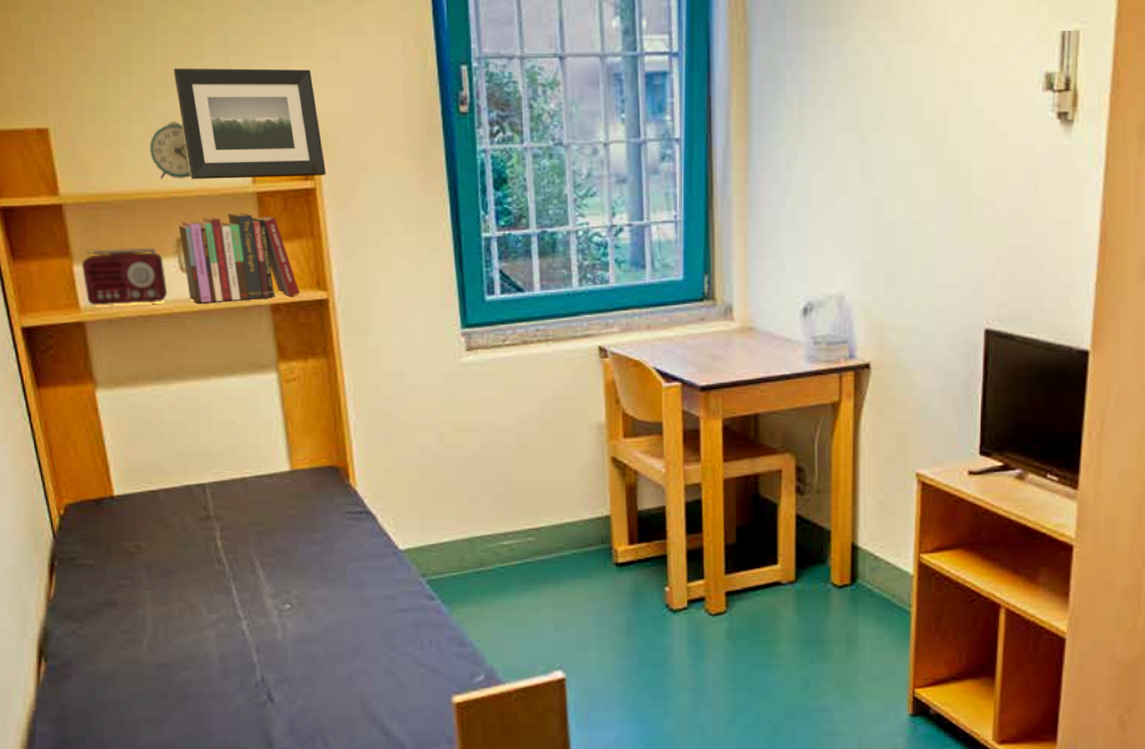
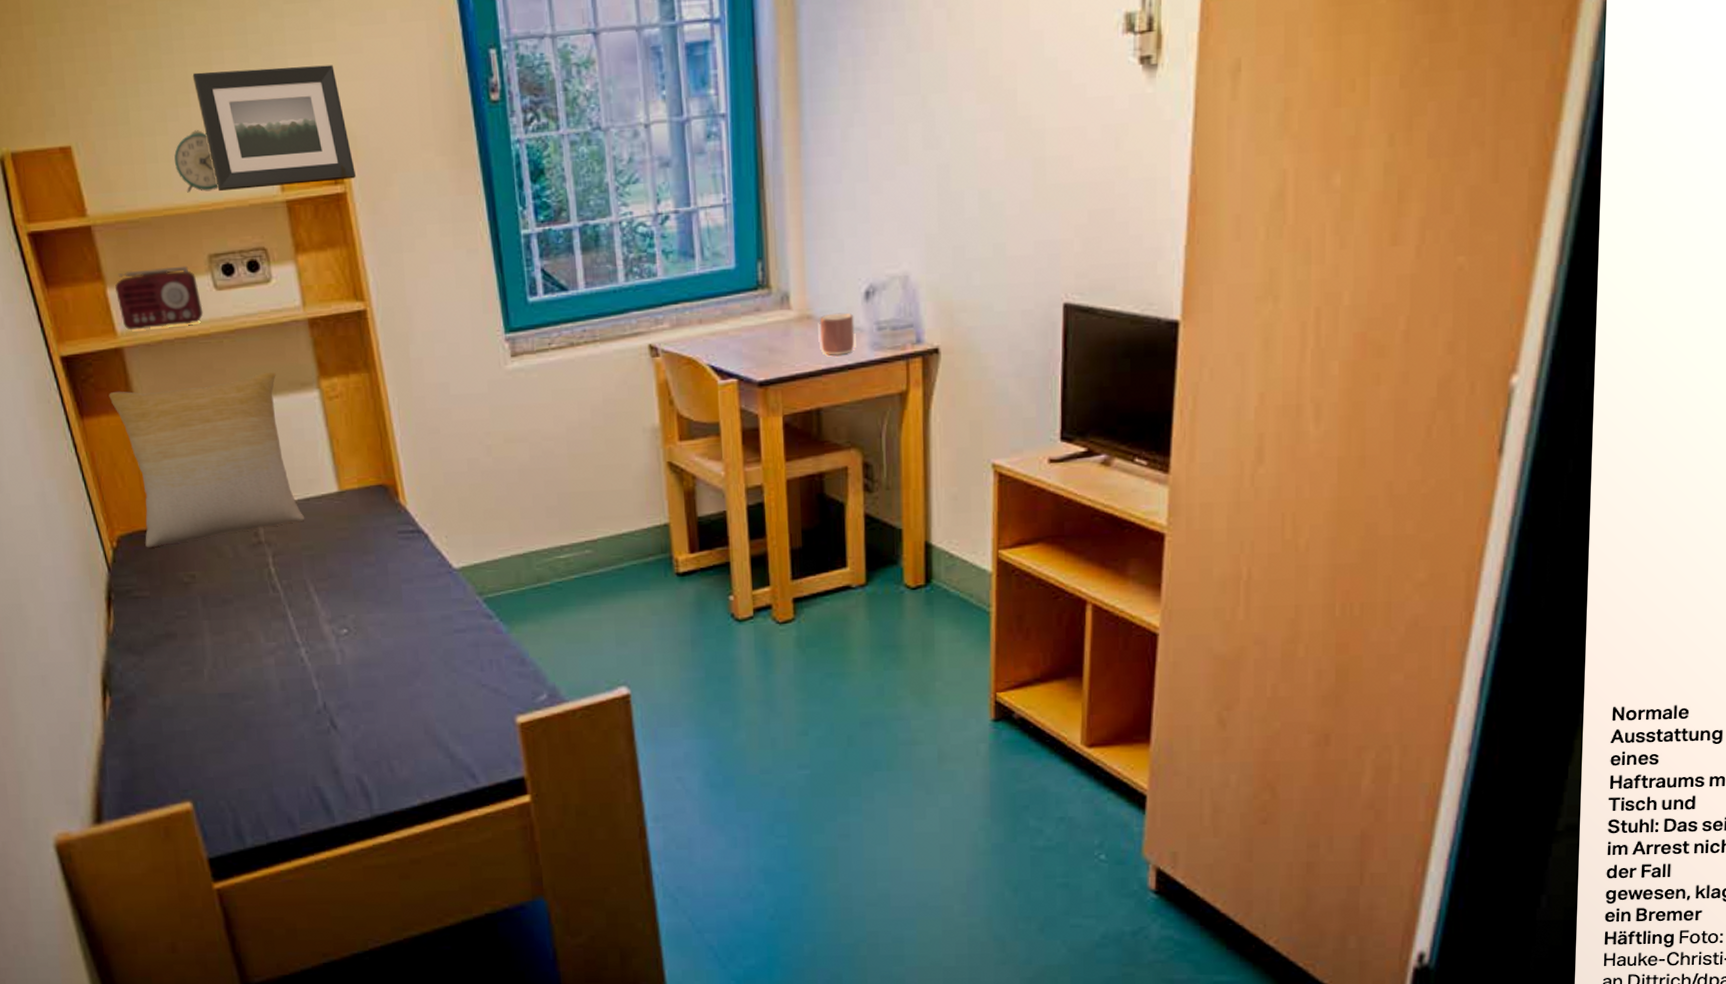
pillow: none [67,352,255,517] -> present [108,371,305,548]
books: present [178,213,301,303] -> none [209,223,338,322]
mug: none [759,326,792,365] -> present [819,313,855,355]

